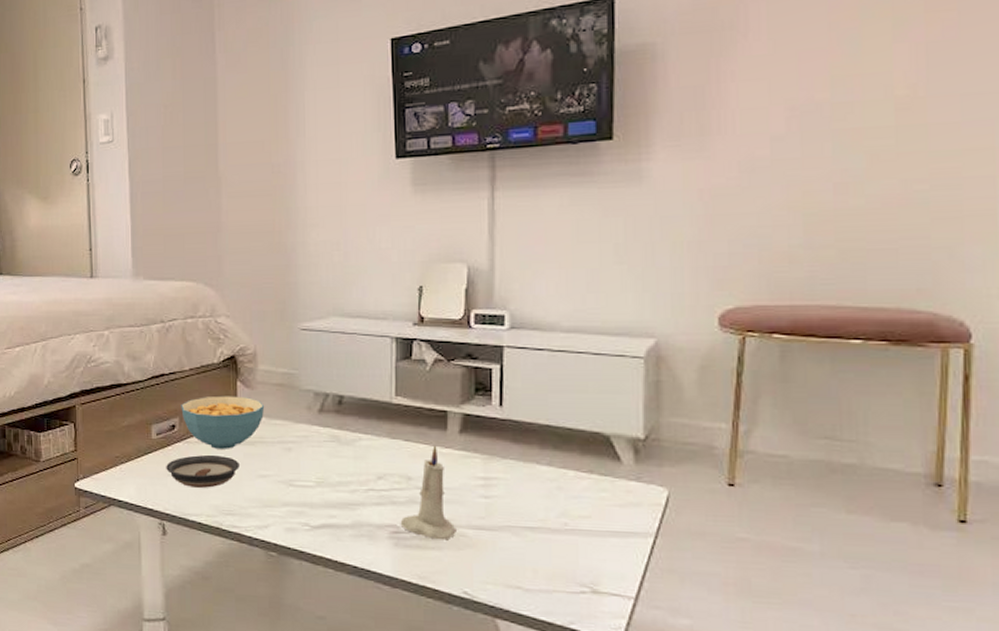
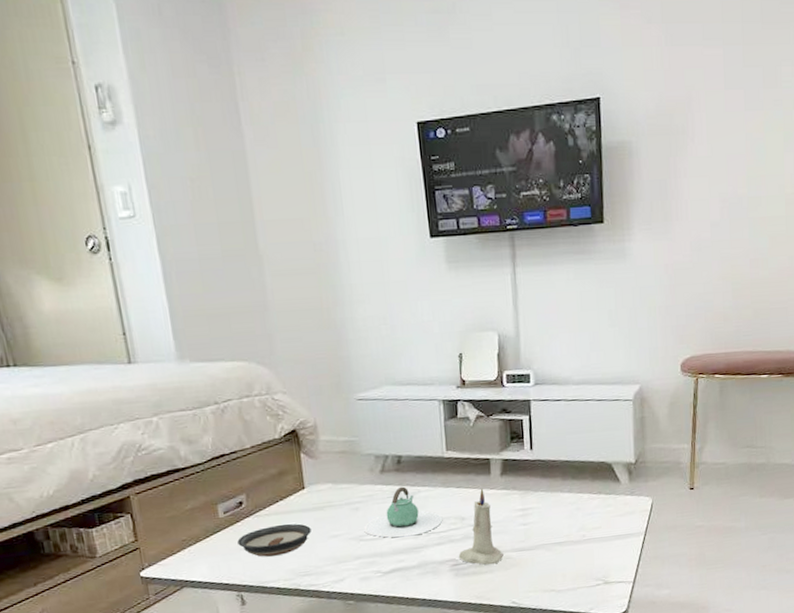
cereal bowl: present [181,395,265,449] -> none [246,467,330,519]
teapot: none [295,431,385,490] -> present [364,486,443,538]

